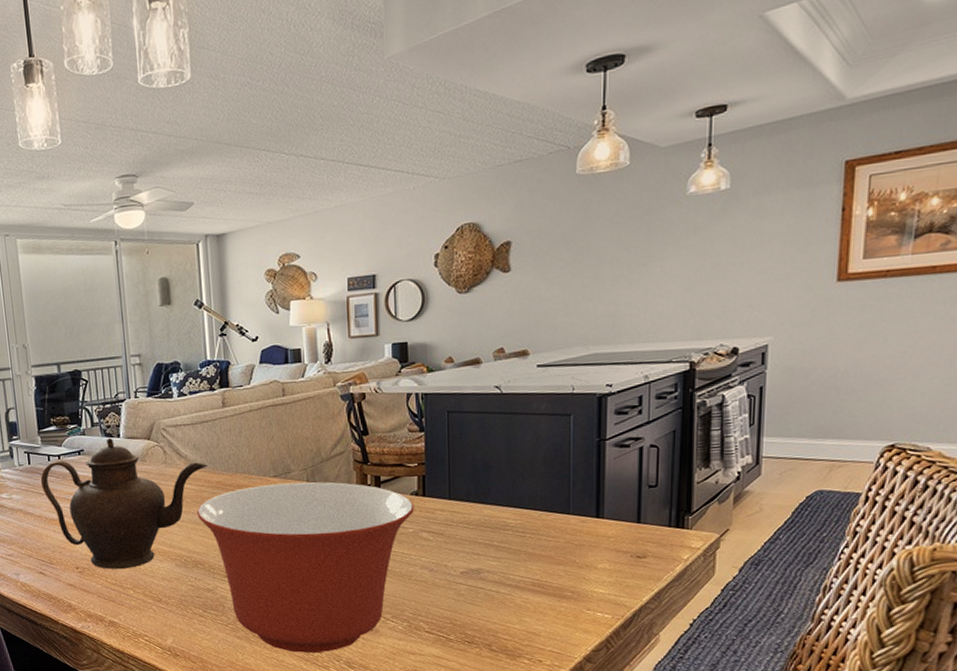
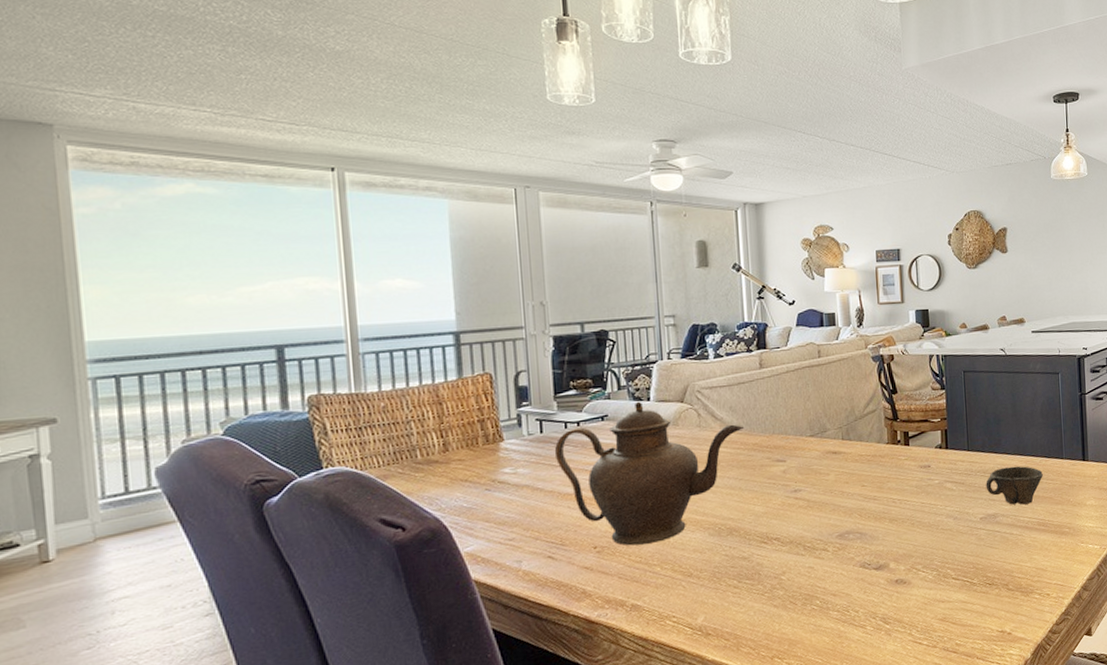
mixing bowl: present [197,482,415,654] -> none [732,439,939,615]
cup: none [469,519,542,562] -> present [986,466,1043,505]

